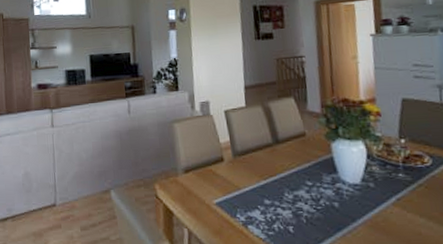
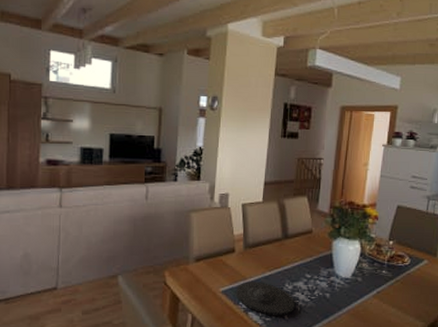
plate: none [231,191,300,230] -> present [236,282,295,316]

